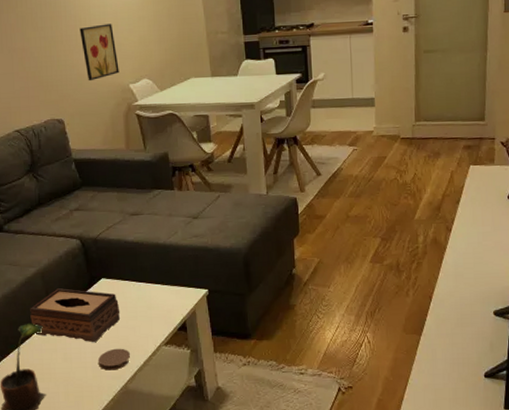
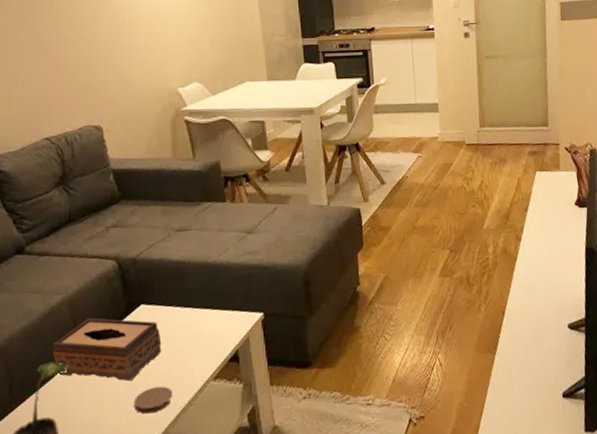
wall art: present [79,23,119,81] -> none [123,24,167,85]

